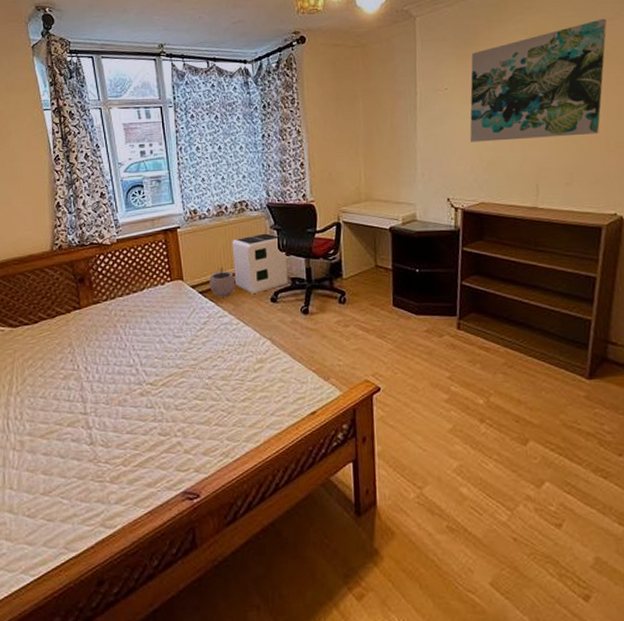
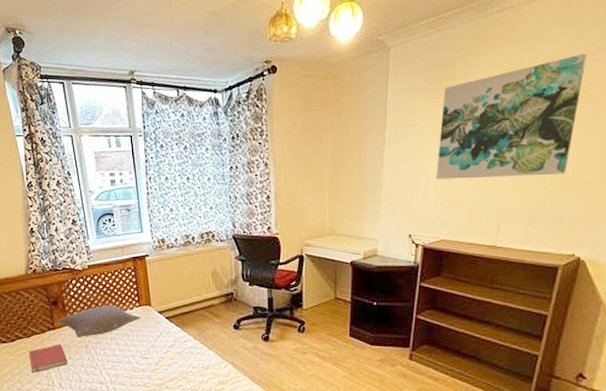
book: none [52,324,94,357] -> present [29,343,68,373]
pillow: none [83,281,173,316] -> present [57,305,141,337]
plant pot: present [209,268,236,297] -> none [176,295,201,323]
air purifier: present [232,233,289,293] -> none [198,263,251,320]

